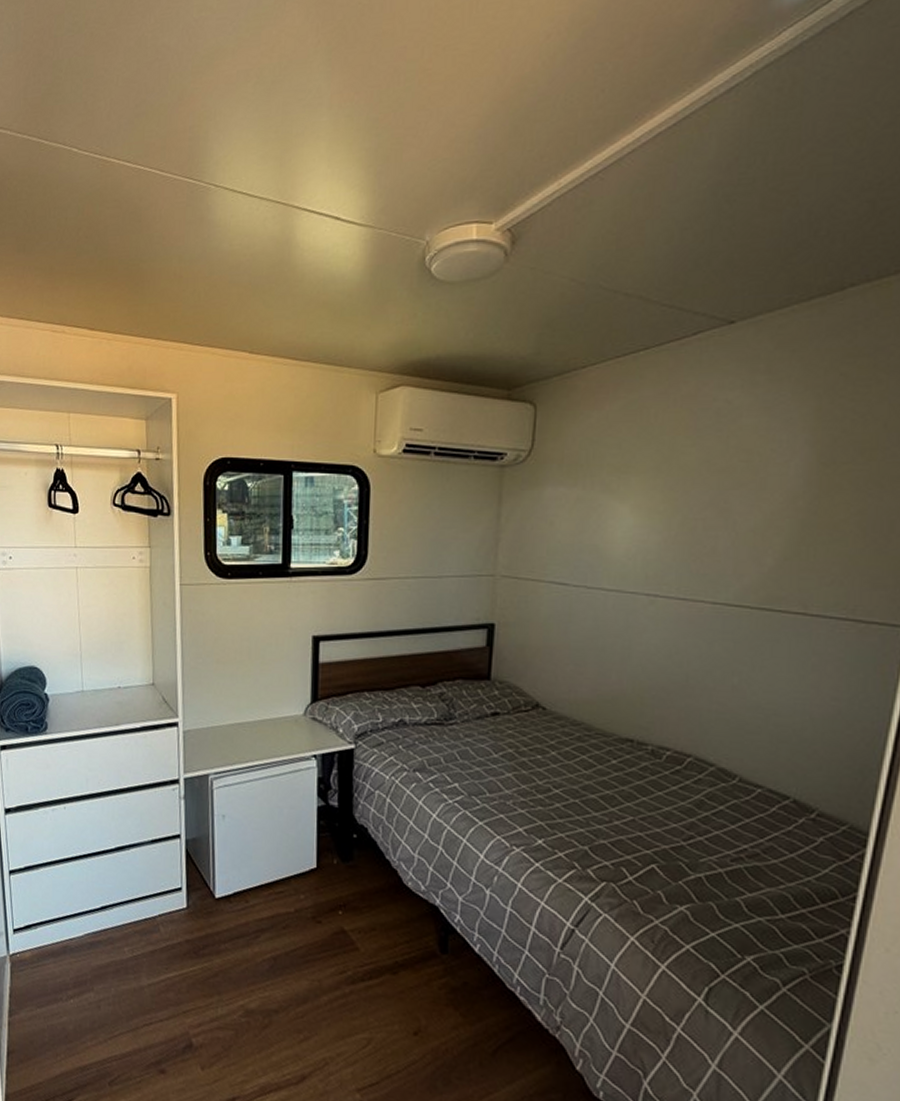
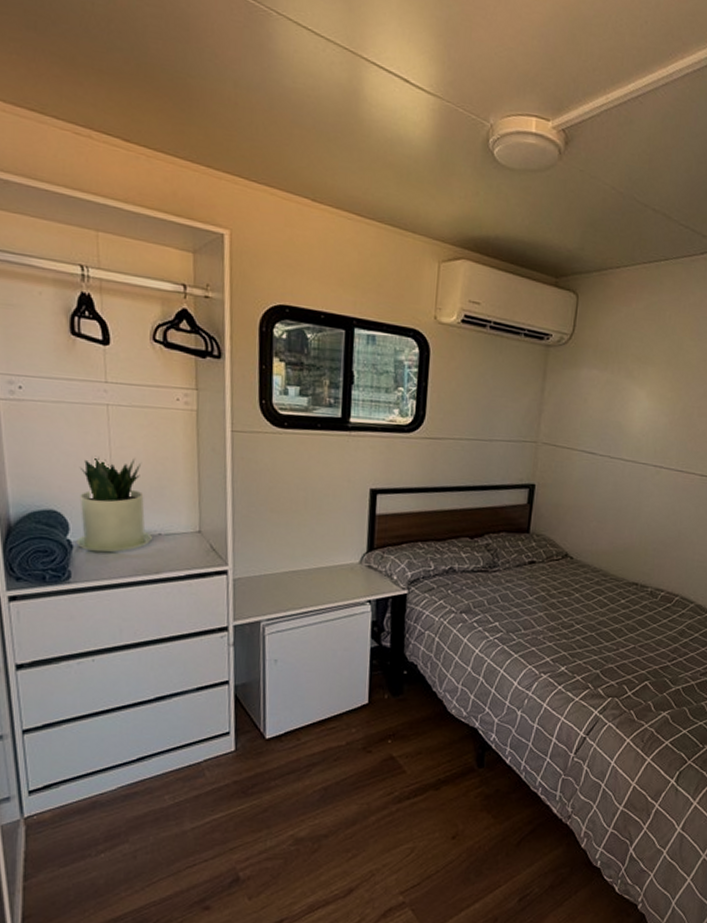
planter: none [52,615,113,706] -> present [76,455,152,553]

